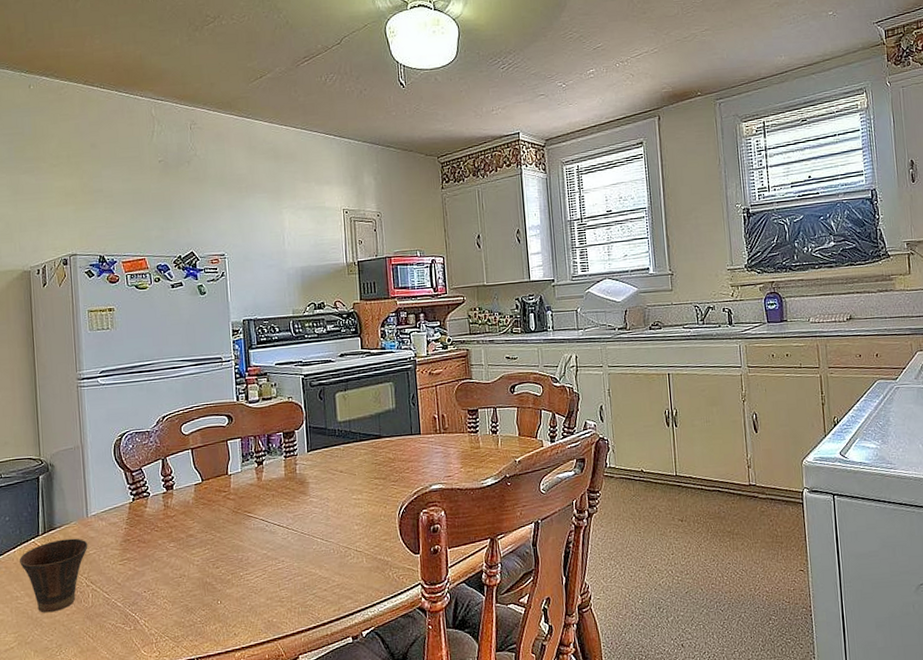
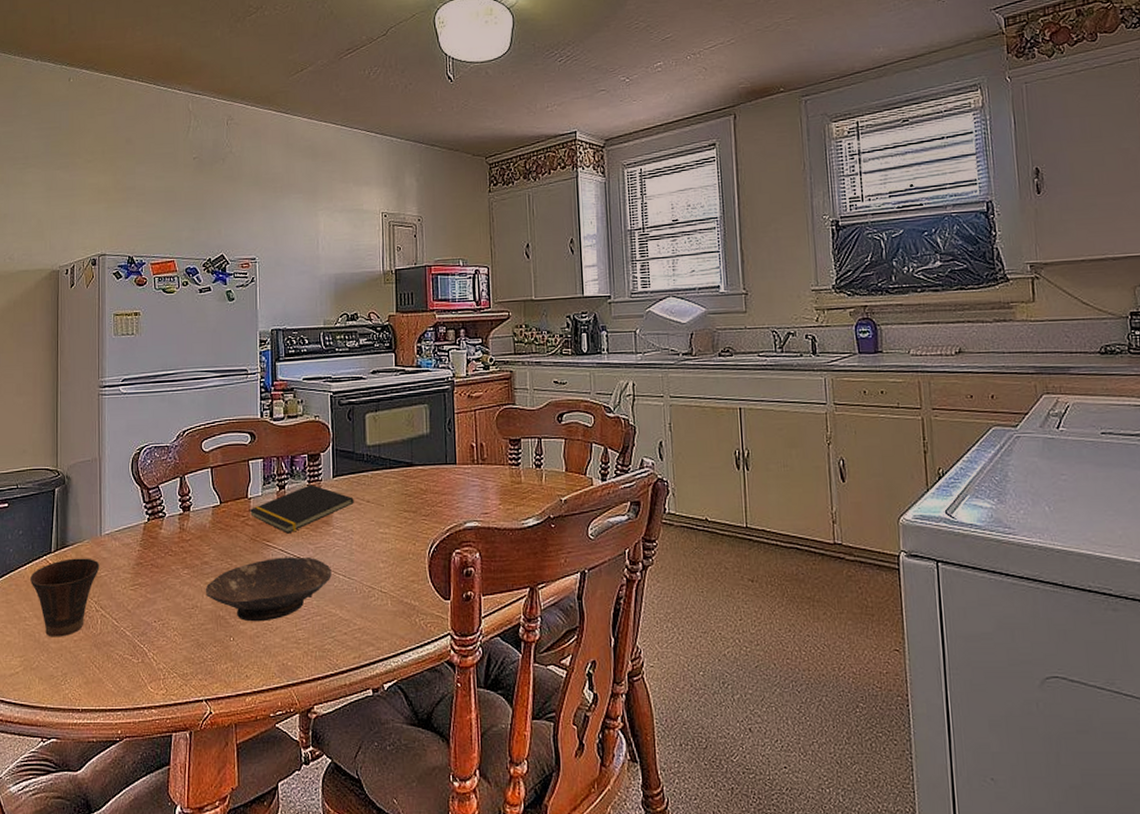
bowl: none [191,525,310,586] -> present [205,557,332,622]
notepad: none [229,459,328,505] -> present [249,484,354,534]

